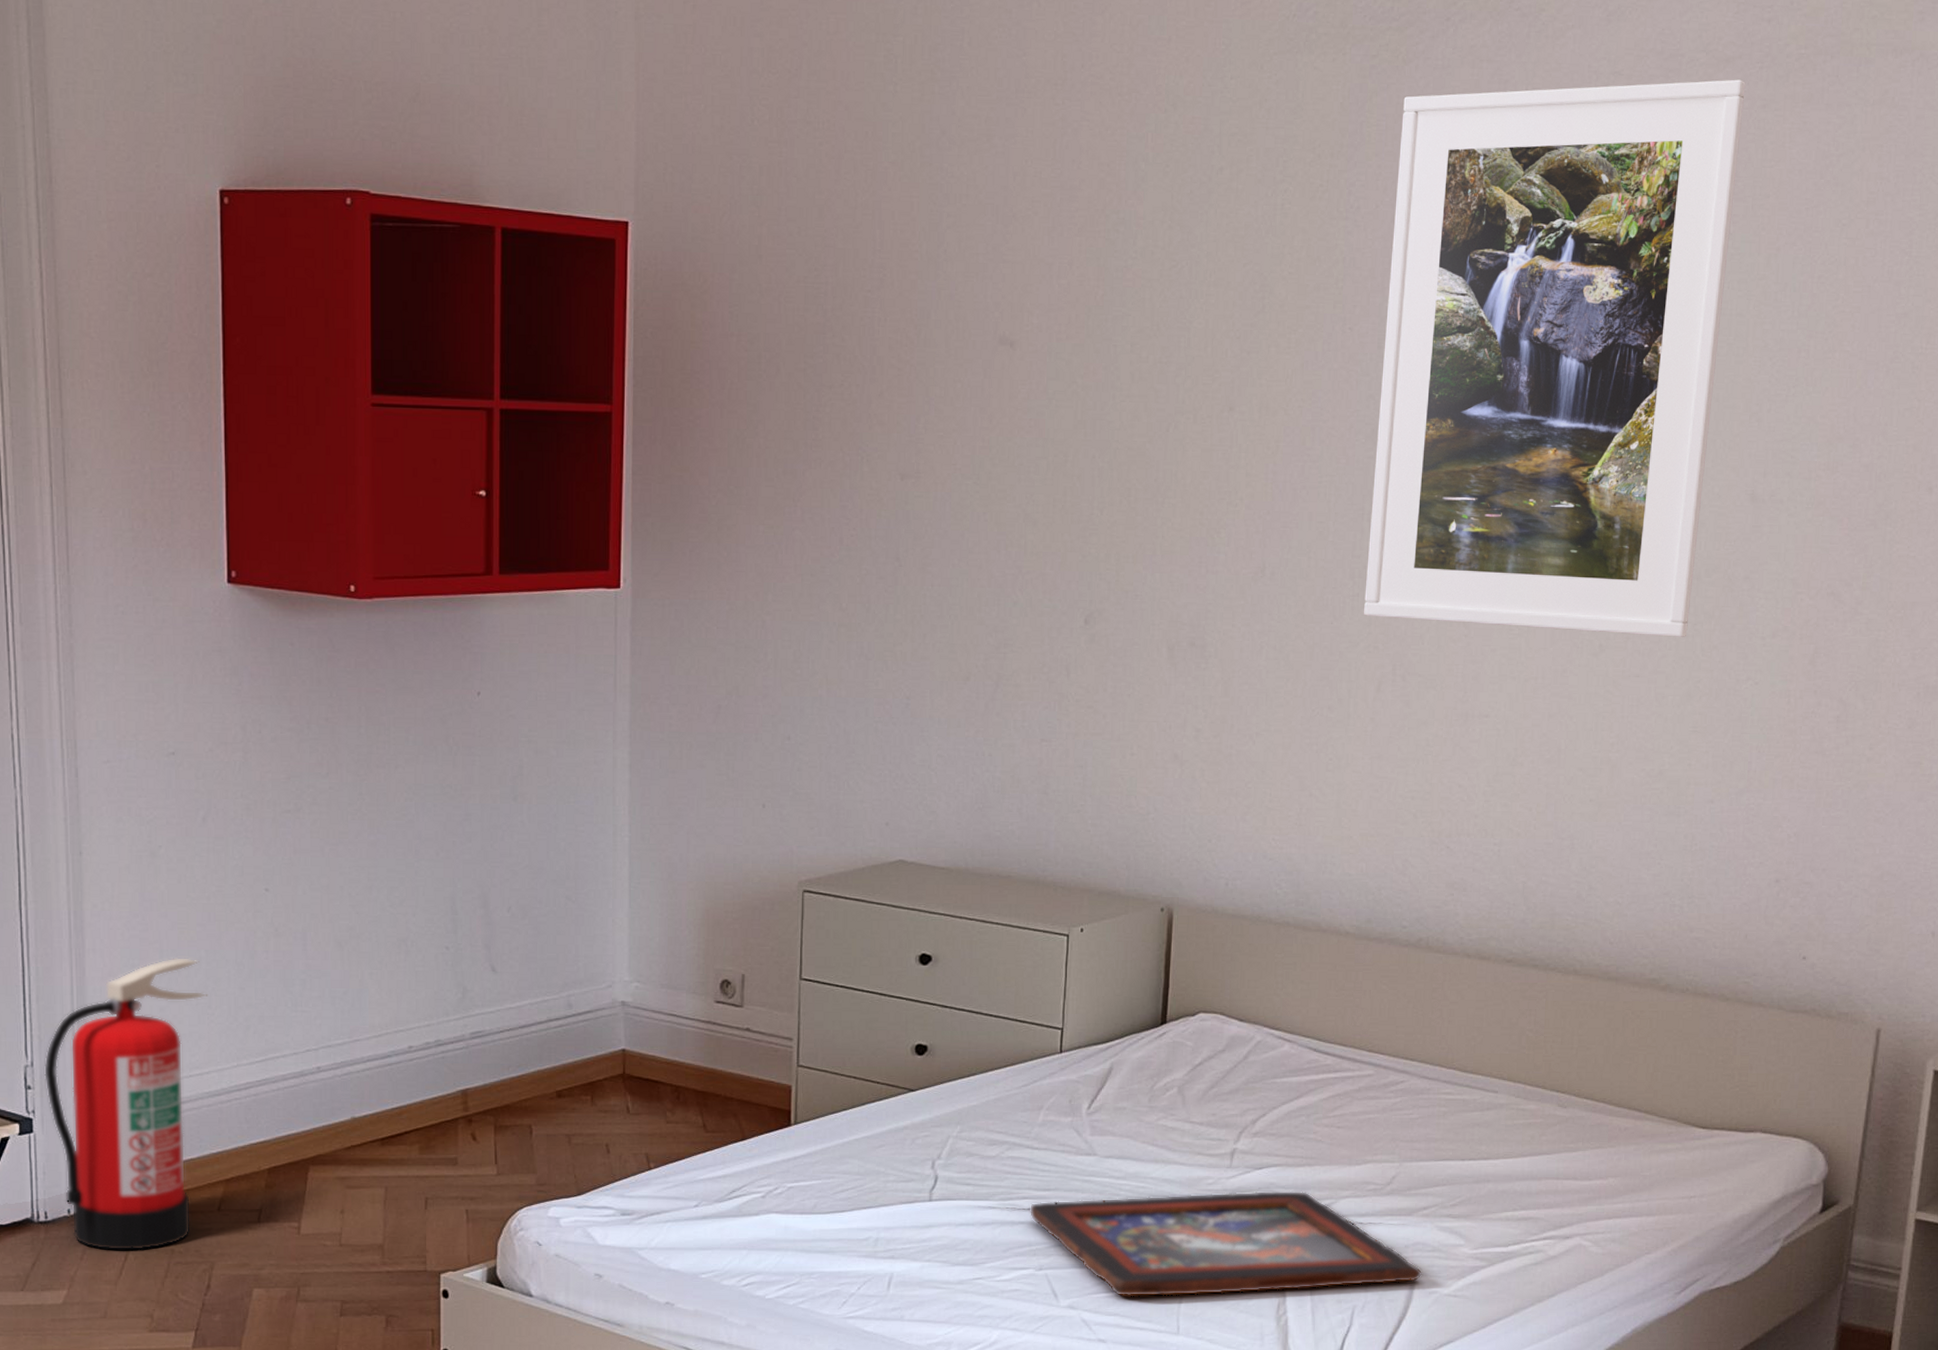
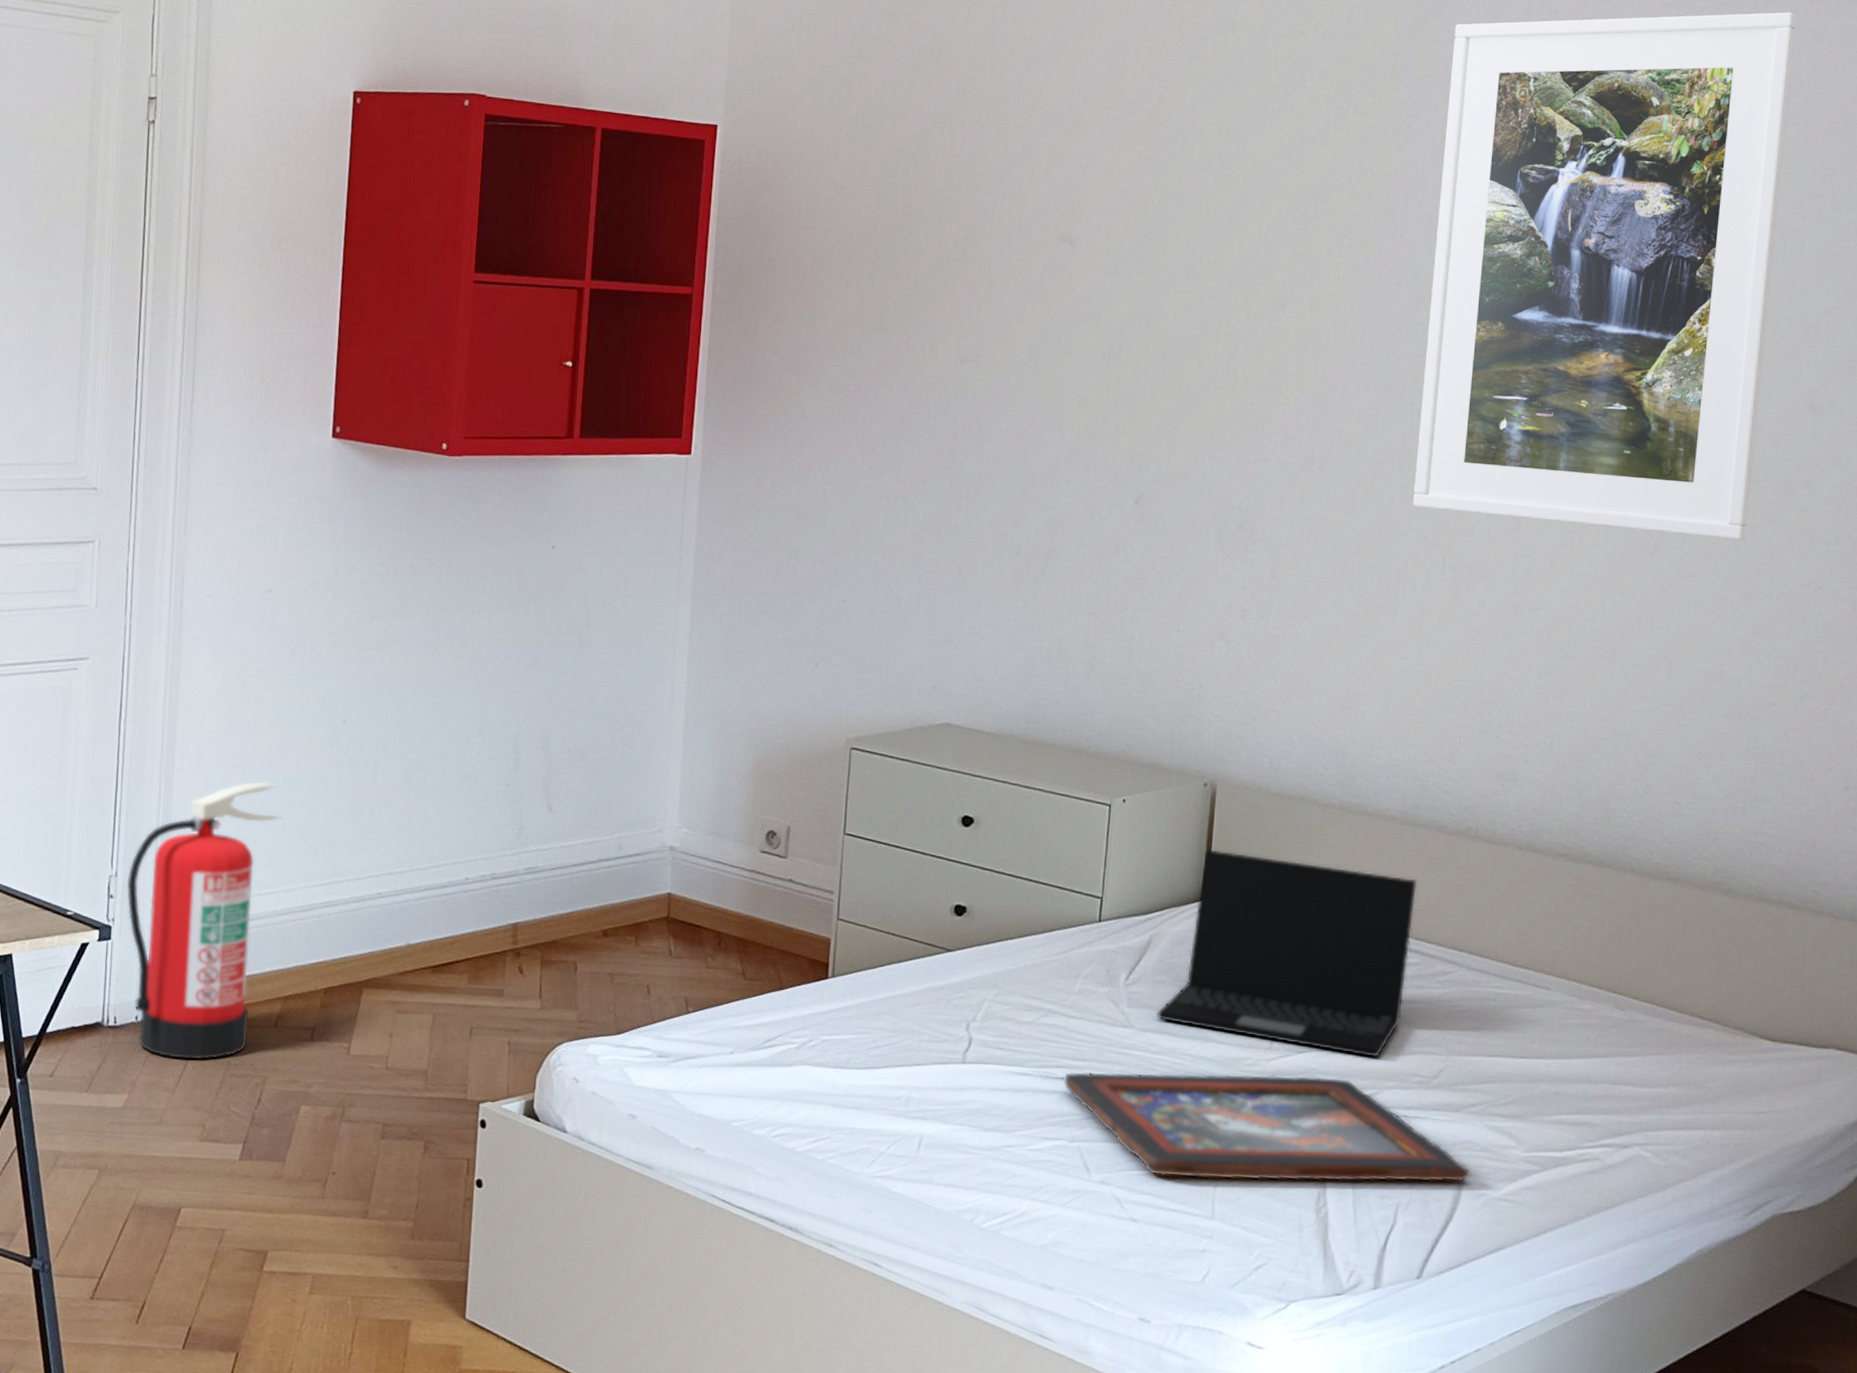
laptop: none [1118,973,1371,1170] -> present [1156,848,1418,1058]

